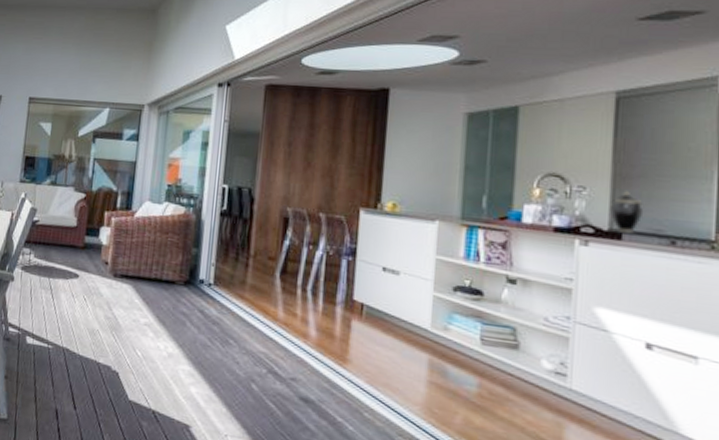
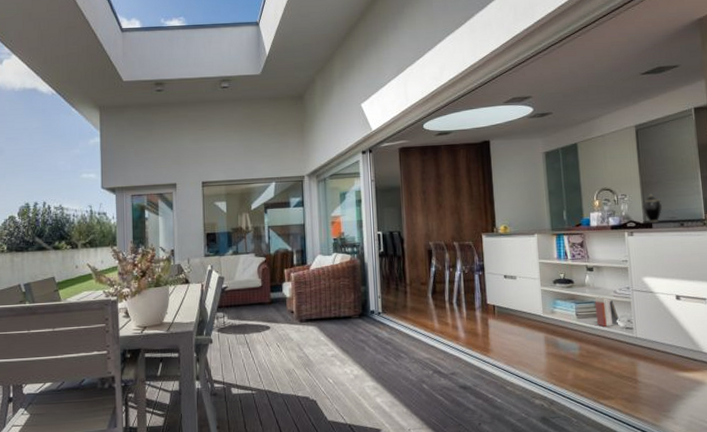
books: none [510,319,548,367] -> present [594,296,620,327]

